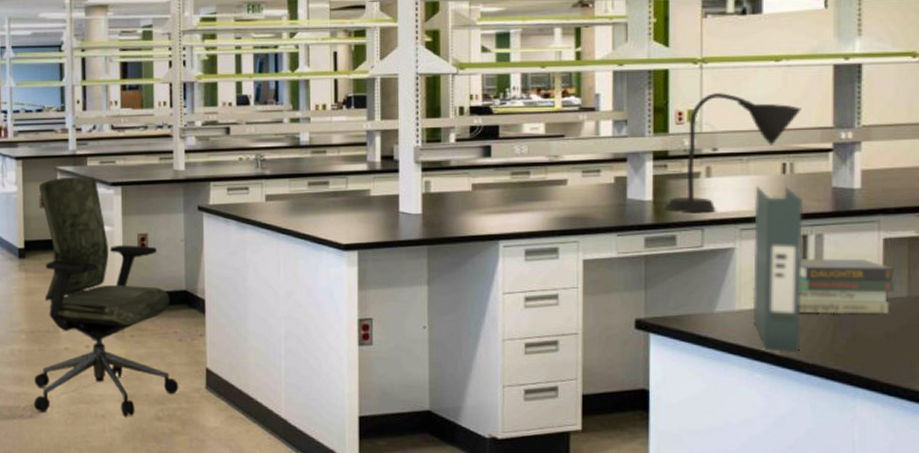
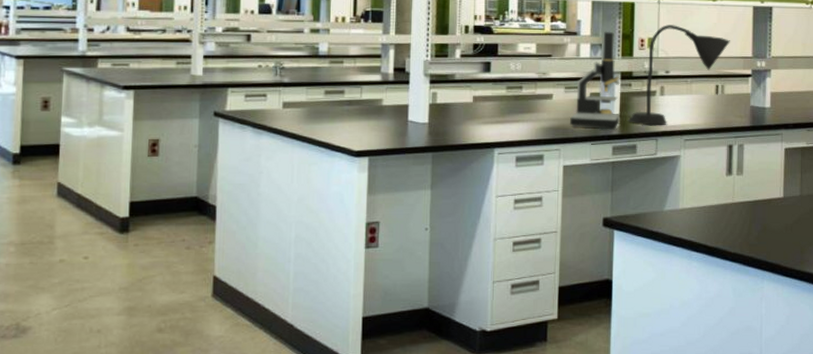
office chair: present [34,176,179,417] -> none [20,78,184,331]
microscope: none [590,104,652,217] -> present [570,31,620,129]
binder: present [752,185,804,353] -> none [692,103,731,244]
books: present [752,258,896,315] -> none [692,164,792,211]

